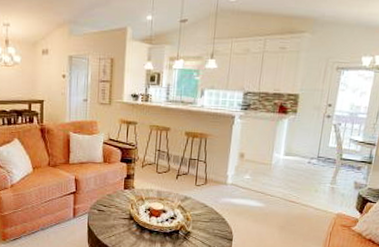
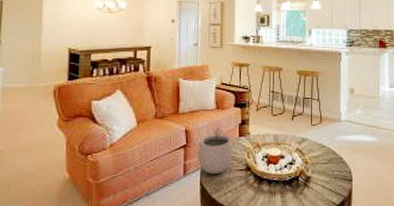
plant pot: none [86,179,119,219] -> present [198,127,233,174]

